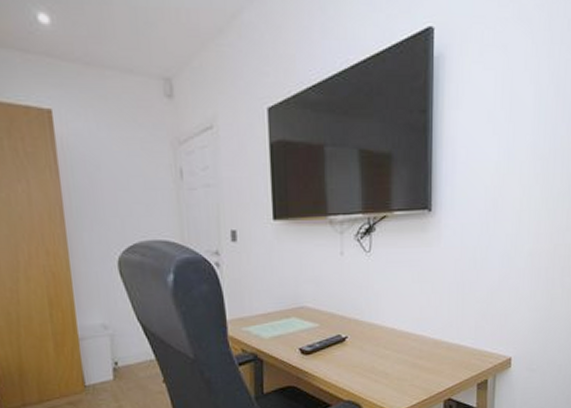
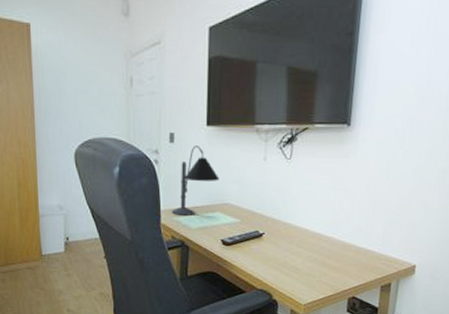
desk lamp: none [239,243,292,325] -> present [171,146,219,216]

